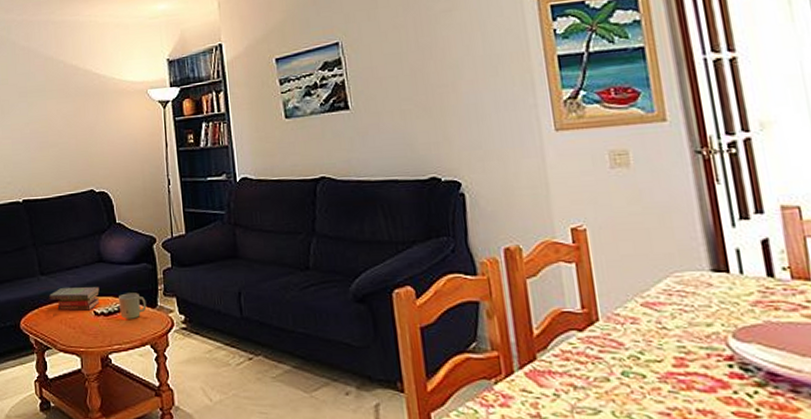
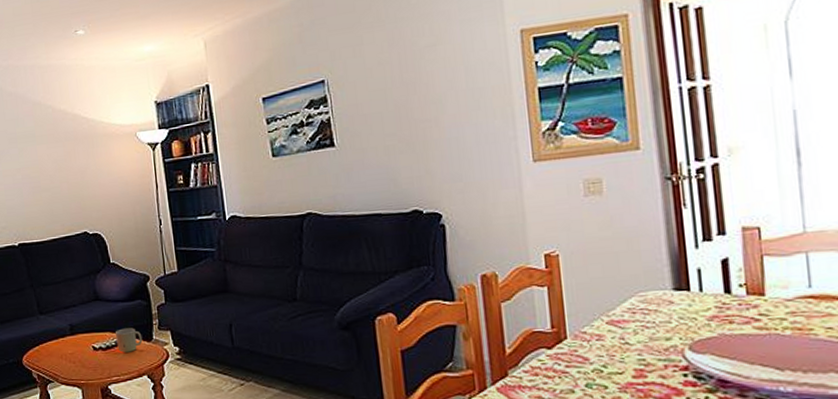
books: present [49,287,100,311] -> none [49,324,97,347]

